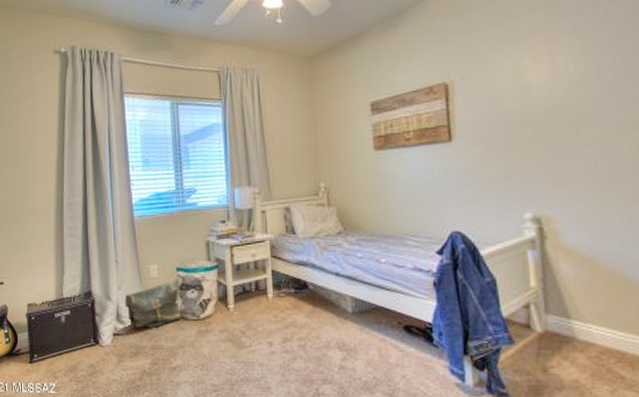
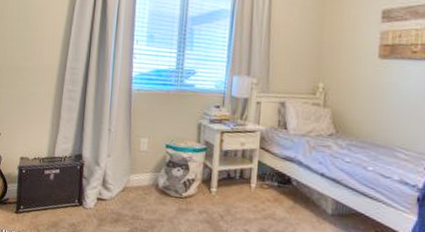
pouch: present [124,281,182,328] -> none [111,157,165,198]

